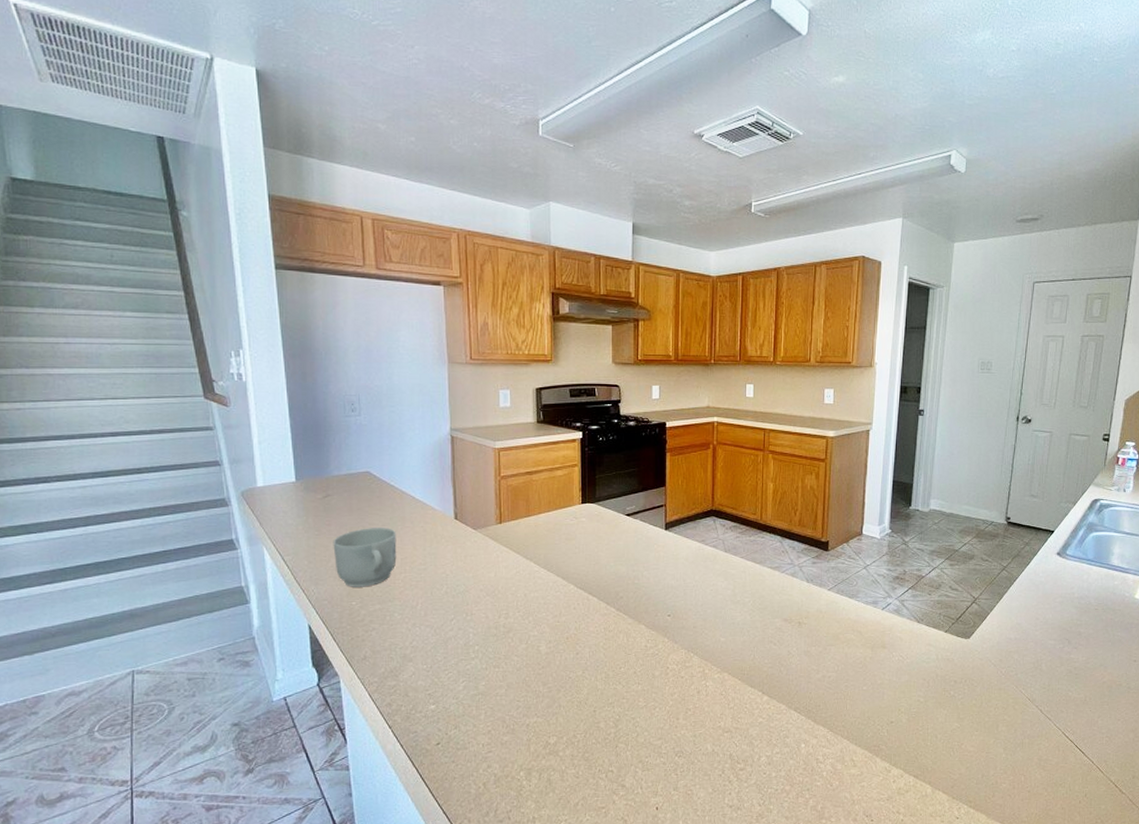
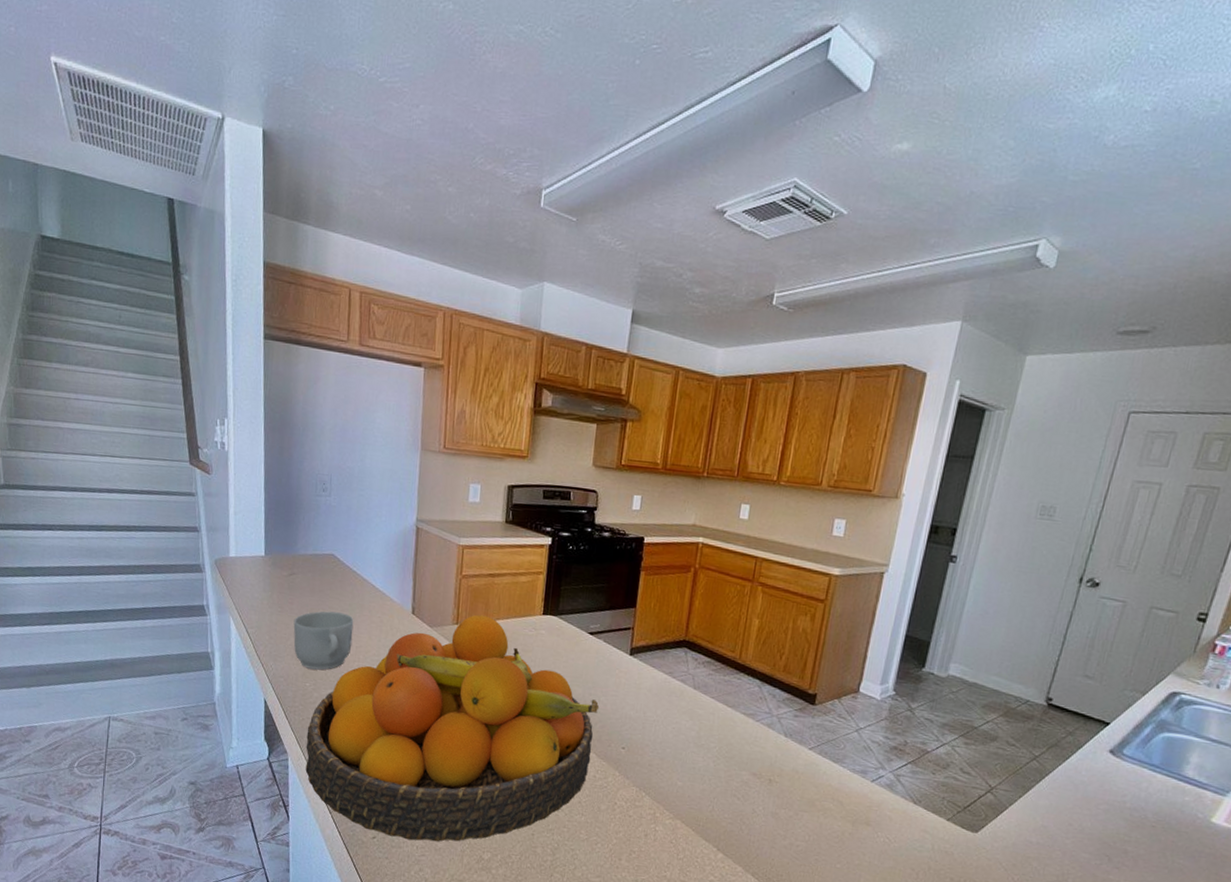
fruit bowl: none [357,511,643,740] -> present [305,614,600,842]

